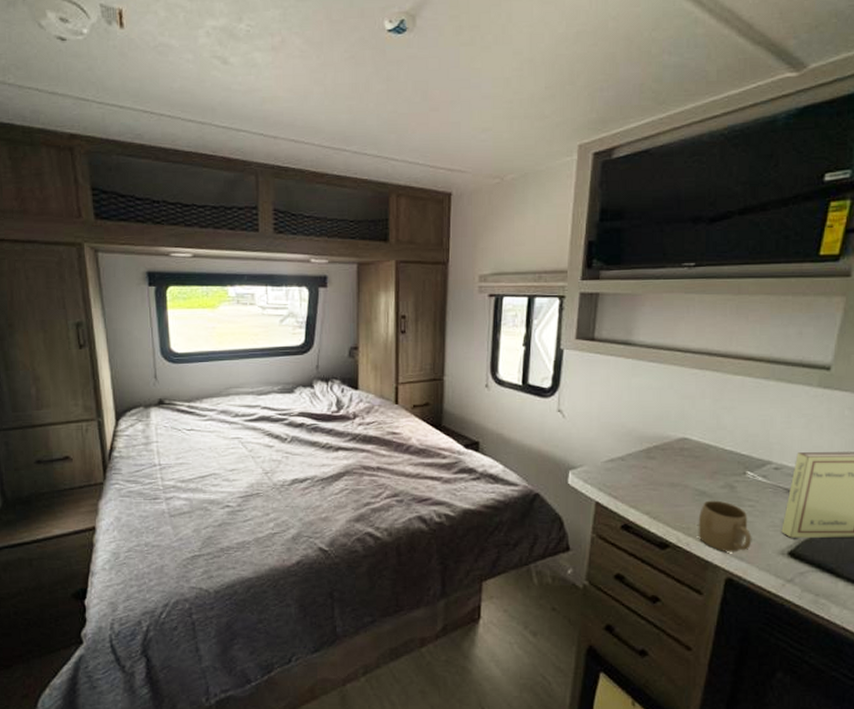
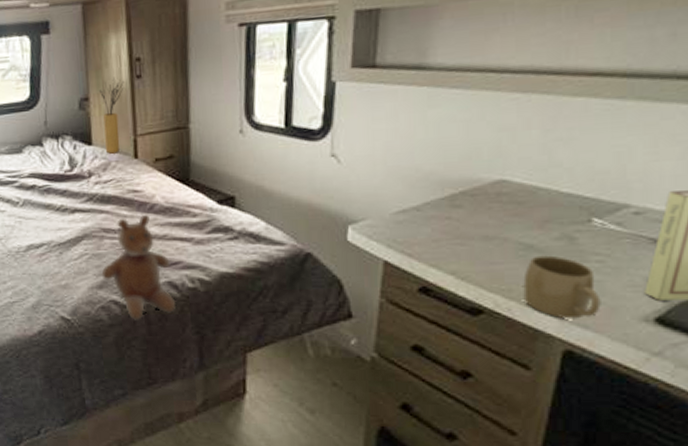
teddy bear: none [359,454,424,552] -> present [101,214,176,320]
vase: none [368,330,390,399] -> present [100,77,125,154]

